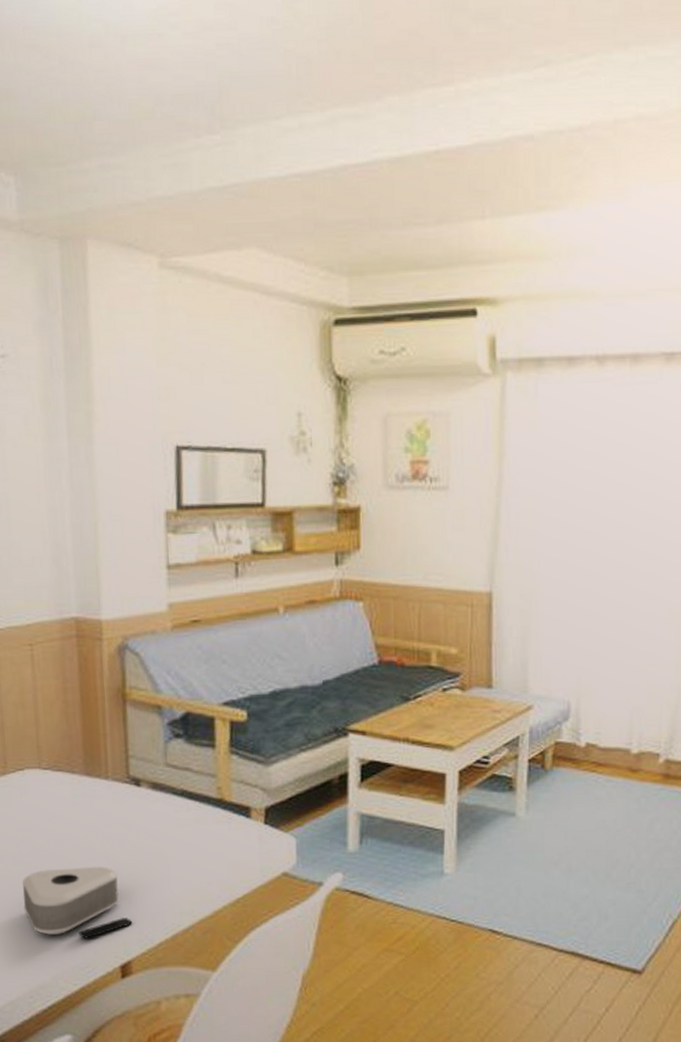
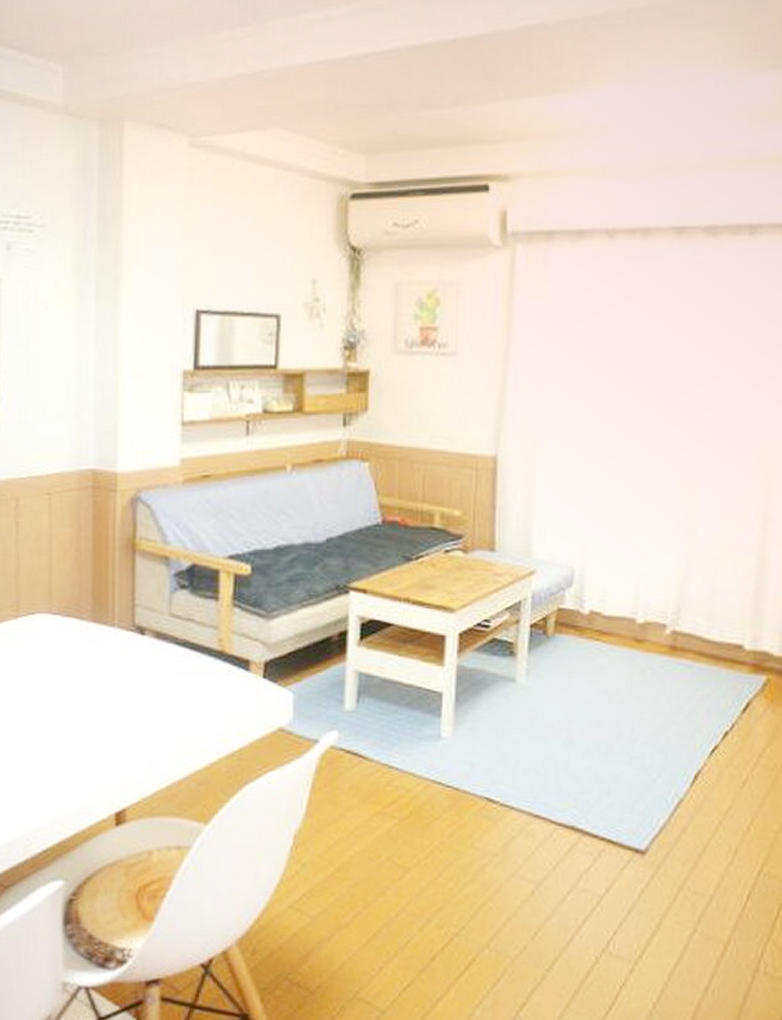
speaker: present [22,867,133,939] -> none [26,712,130,784]

